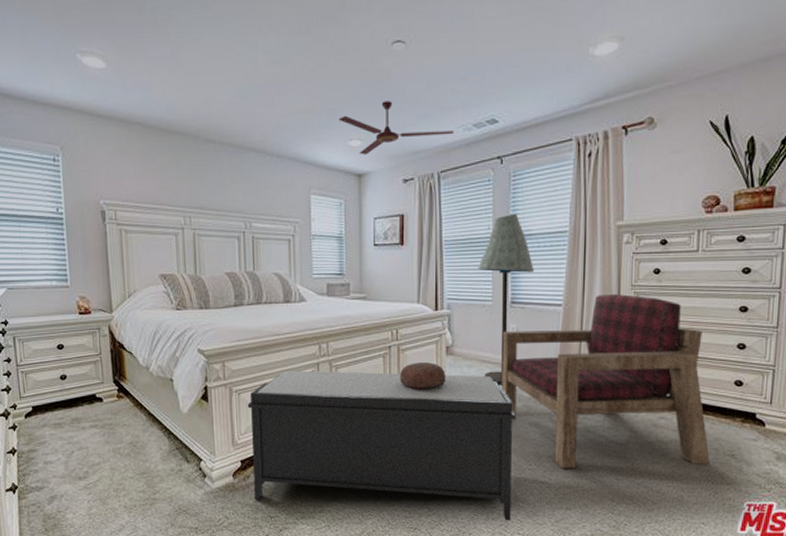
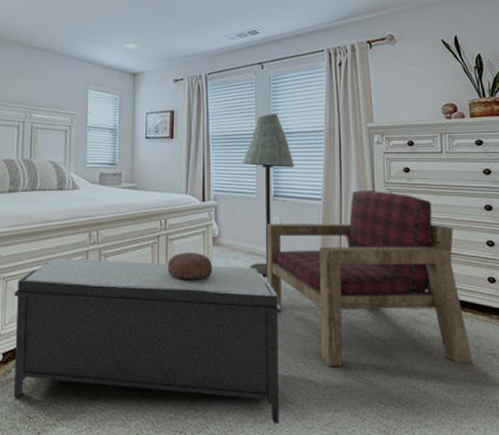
ceiling fan: present [338,101,455,155] -> none [117,11,220,56]

